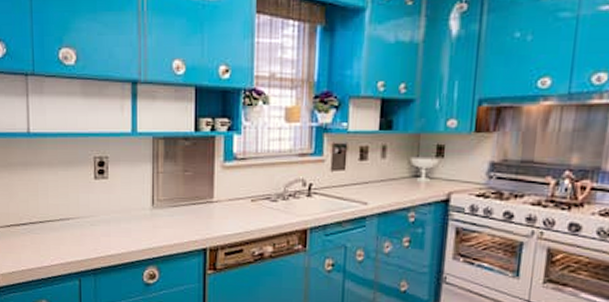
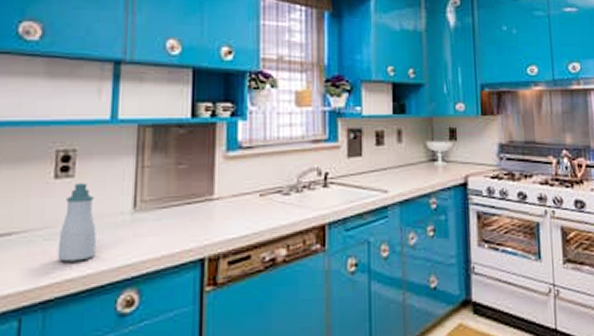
soap bottle: none [100,183,126,243] -> present [57,183,96,262]

